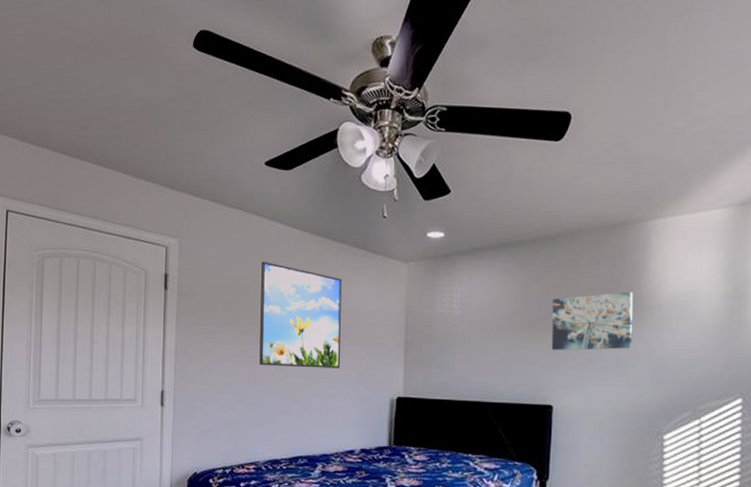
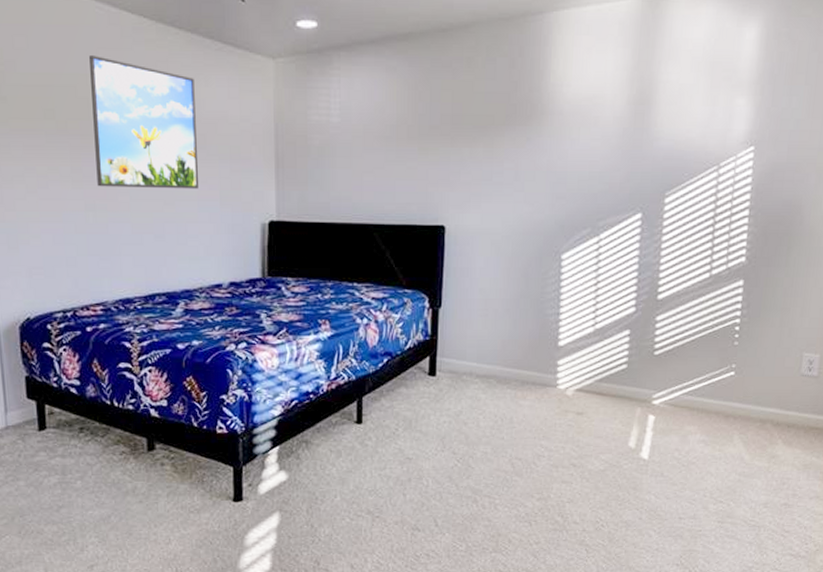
wall art: present [551,291,634,350] -> none [443,95,533,163]

